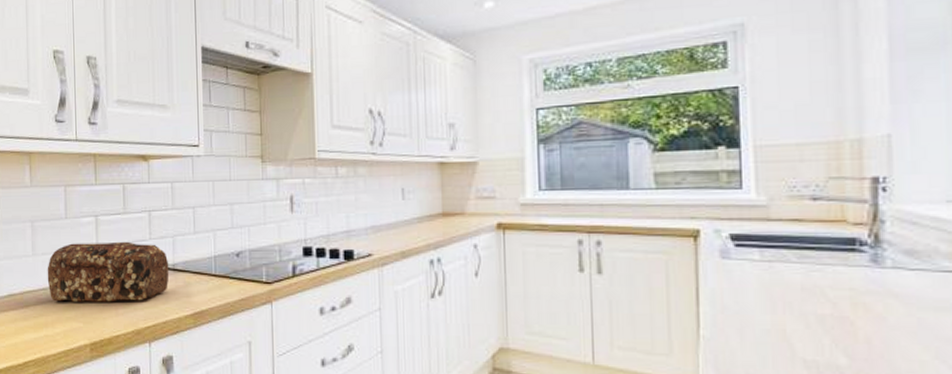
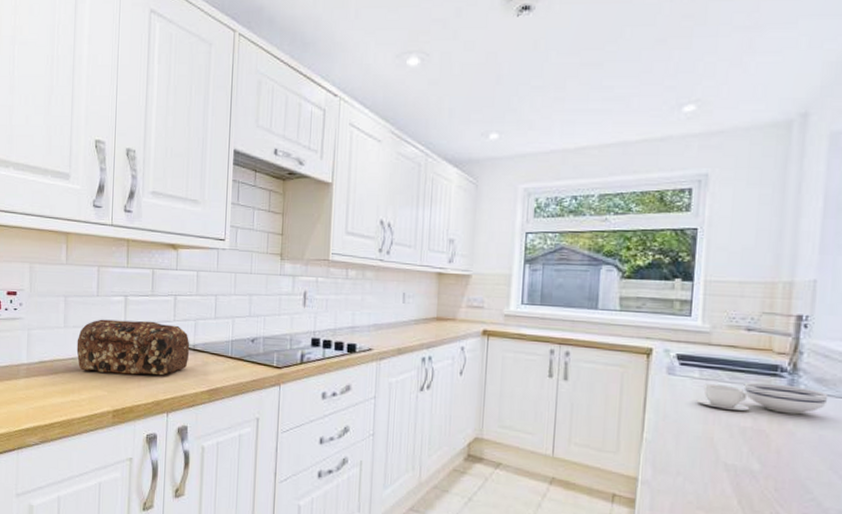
teacup: none [759,265,827,295] -> present [696,383,750,411]
bowl: none [816,260,923,295] -> present [743,382,829,415]

